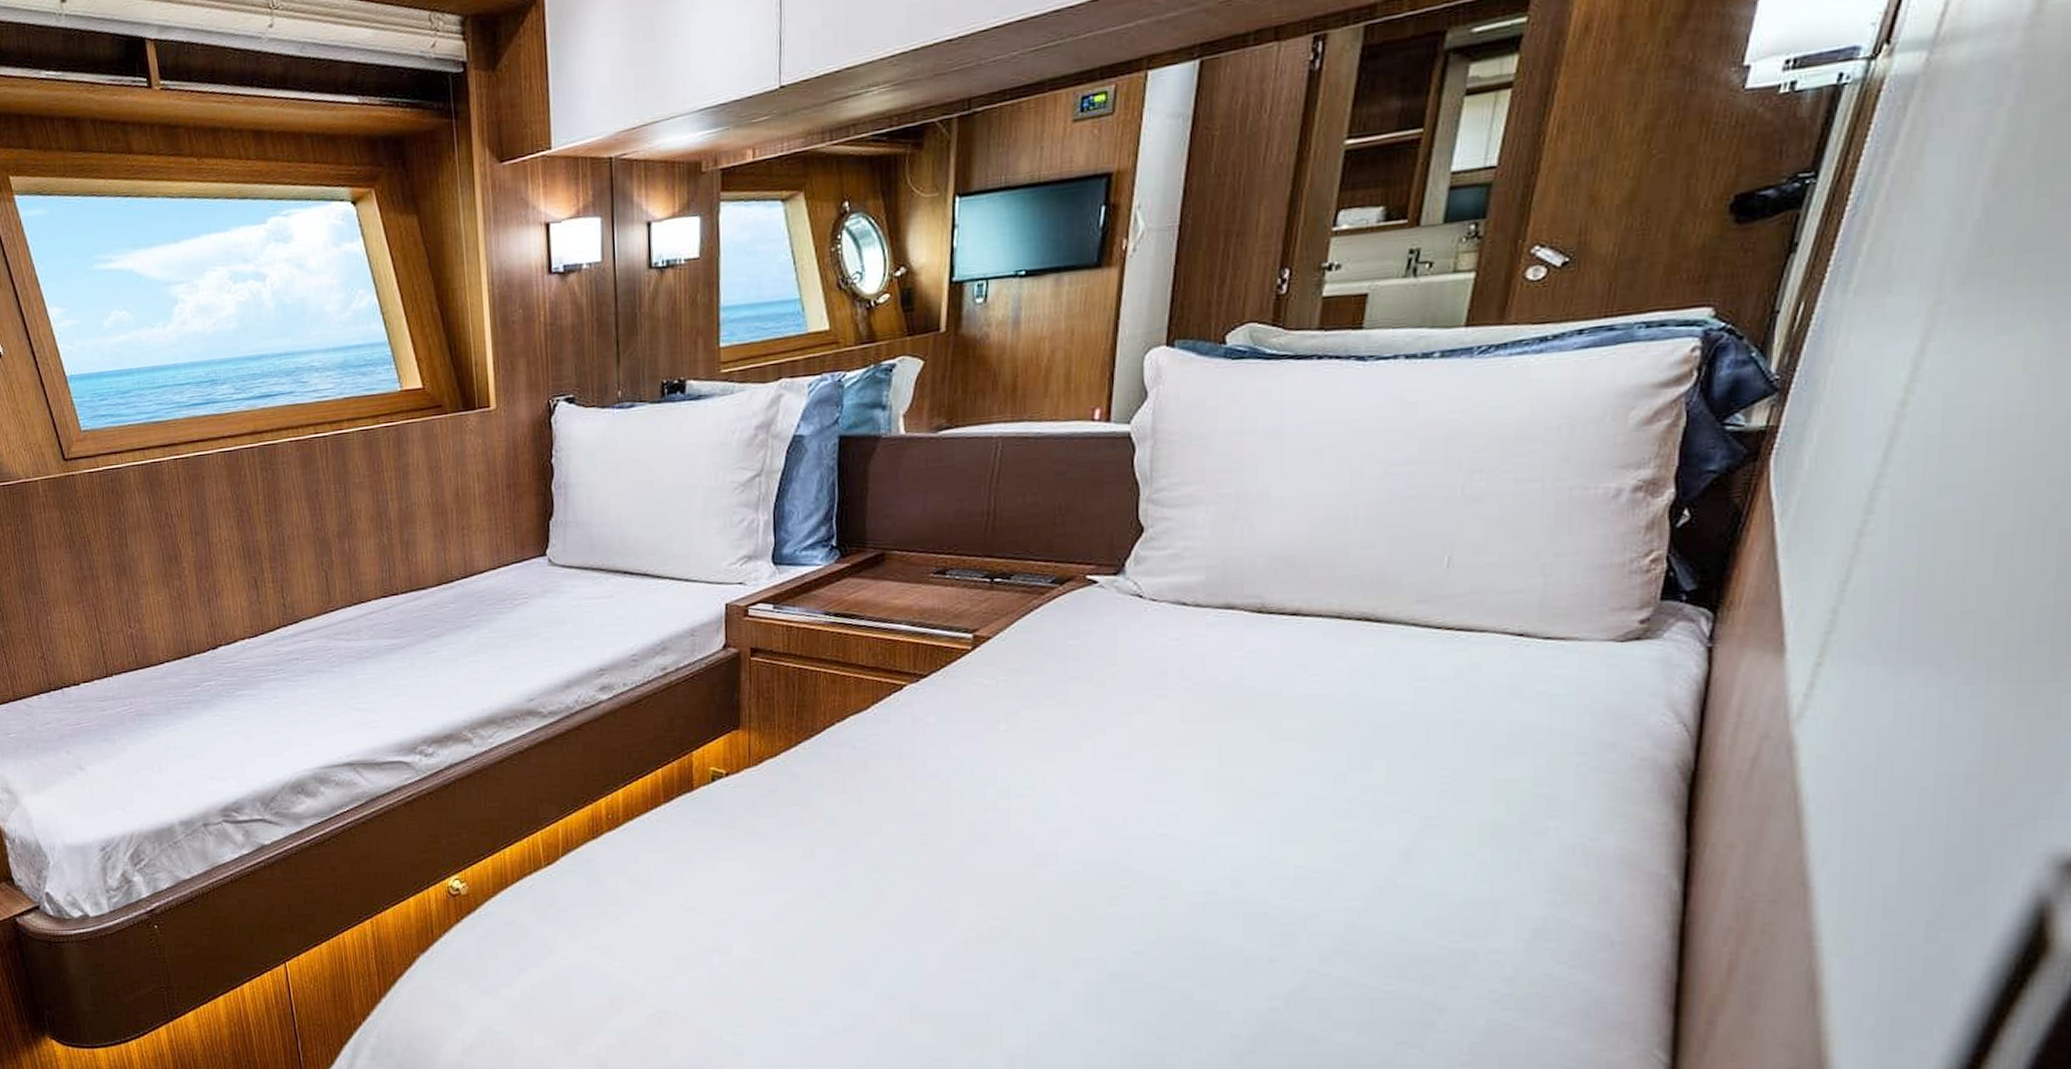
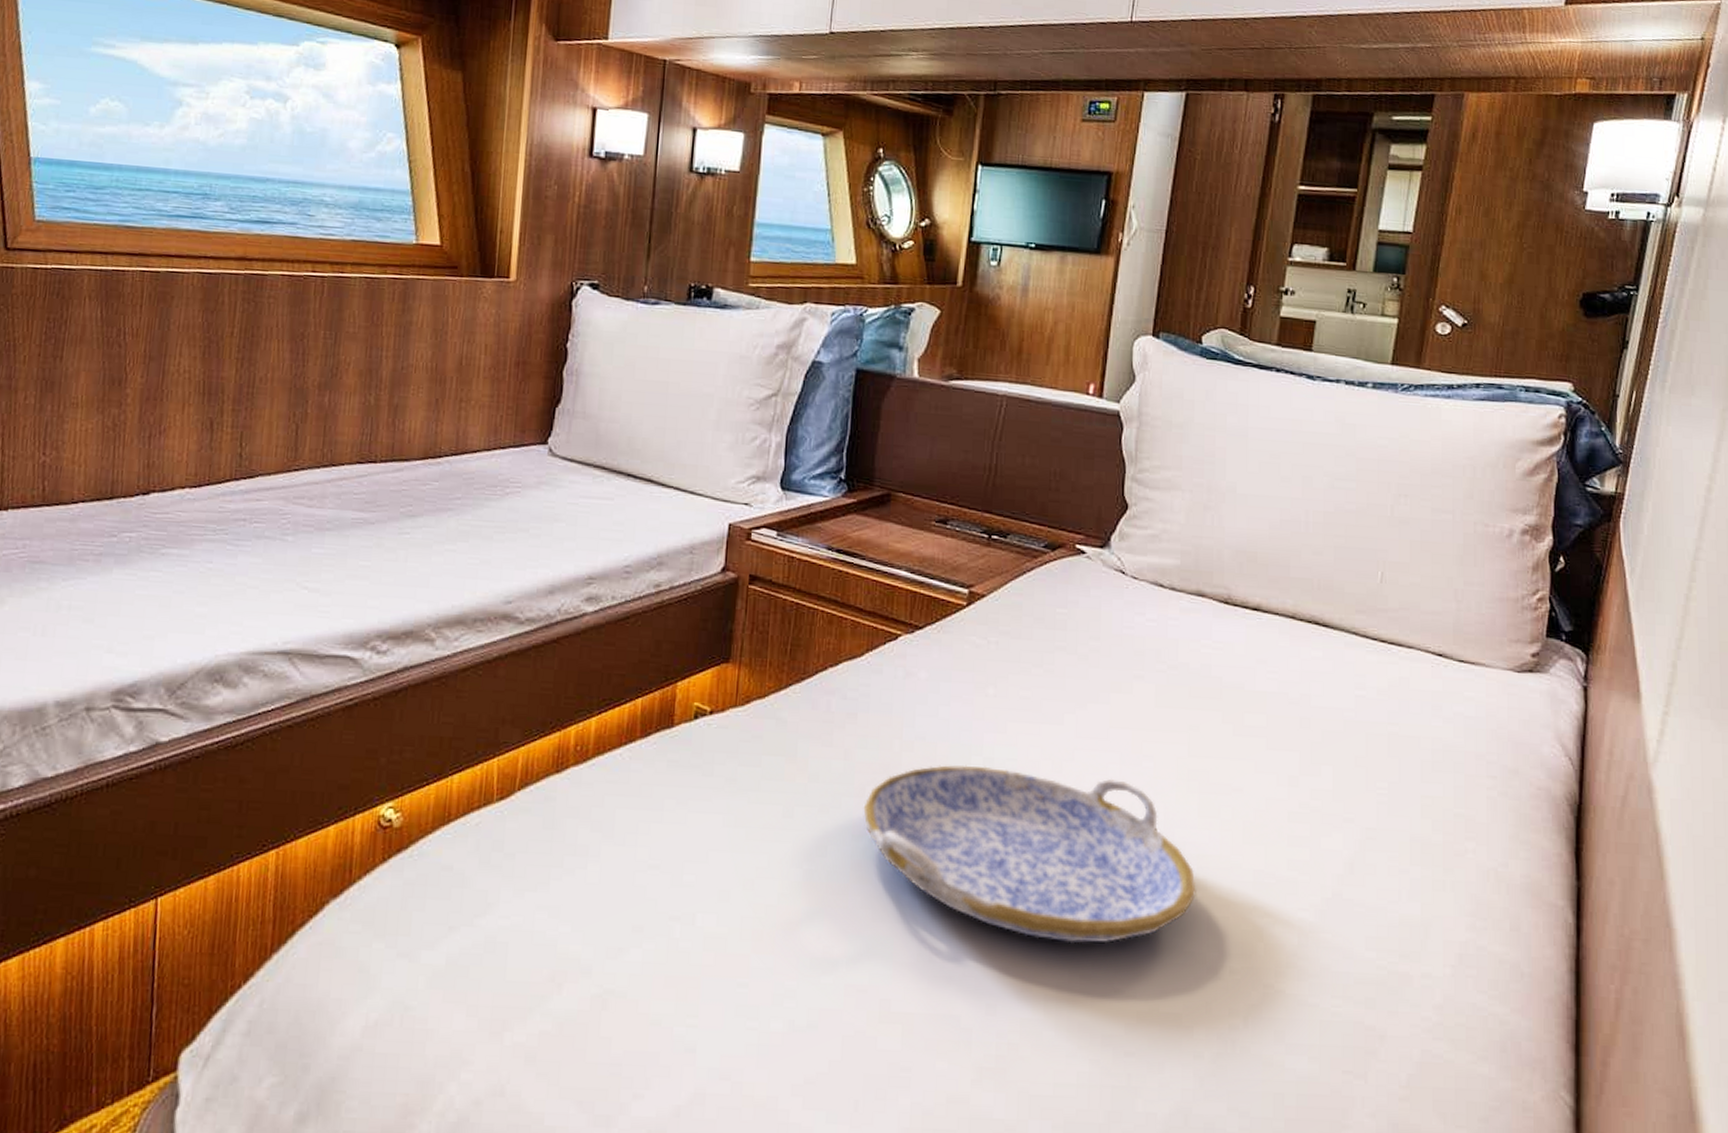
serving tray: none [881,794,1231,946] -> present [863,765,1196,944]

